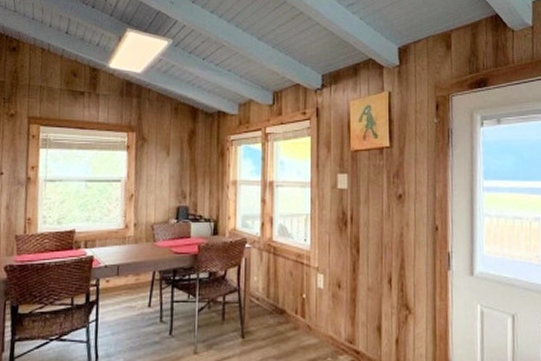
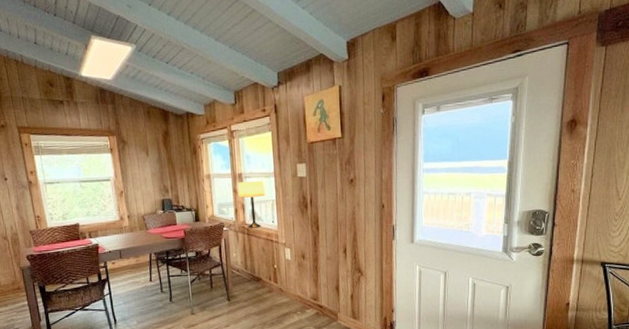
table lamp: none [267,190,298,248] -> present [237,180,265,229]

